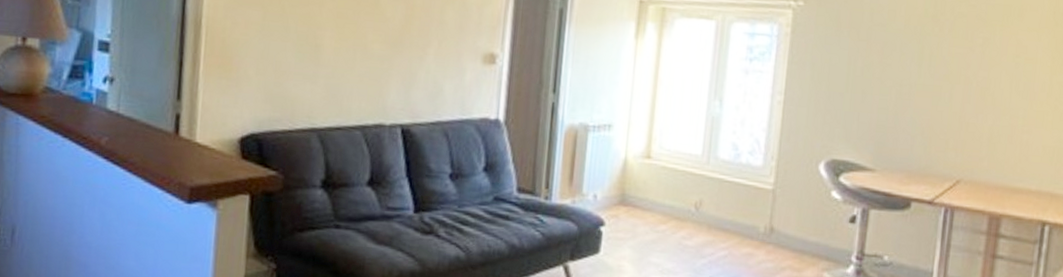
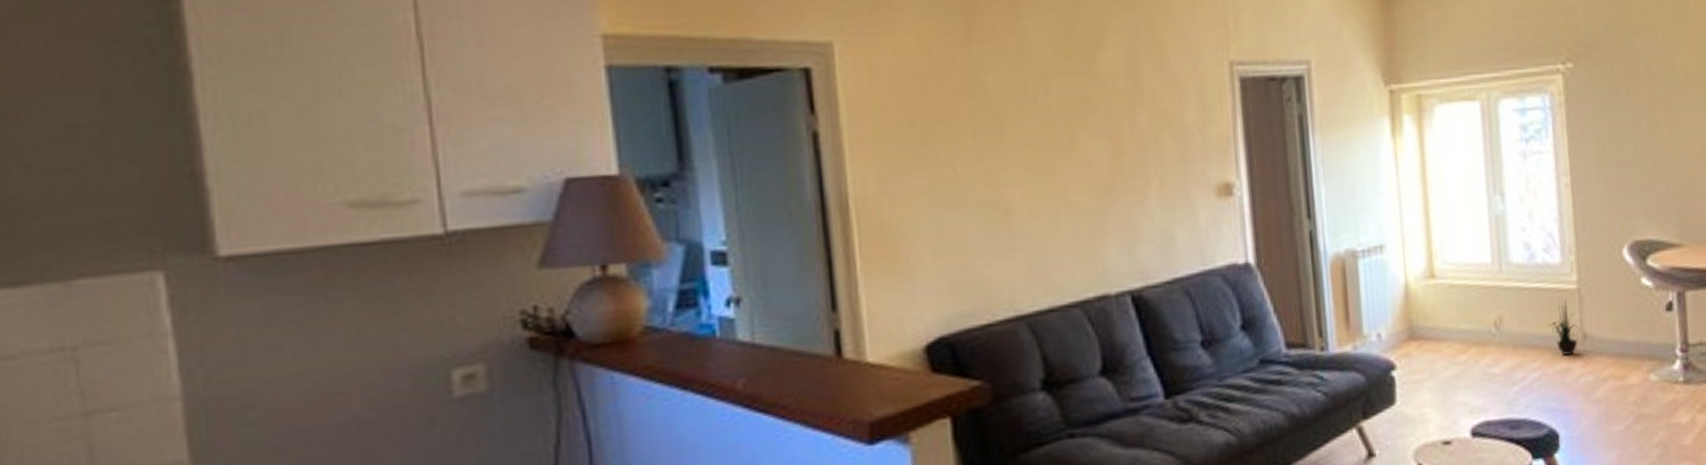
potted plant: none [742,196,769,243] -> present [1549,298,1581,355]

